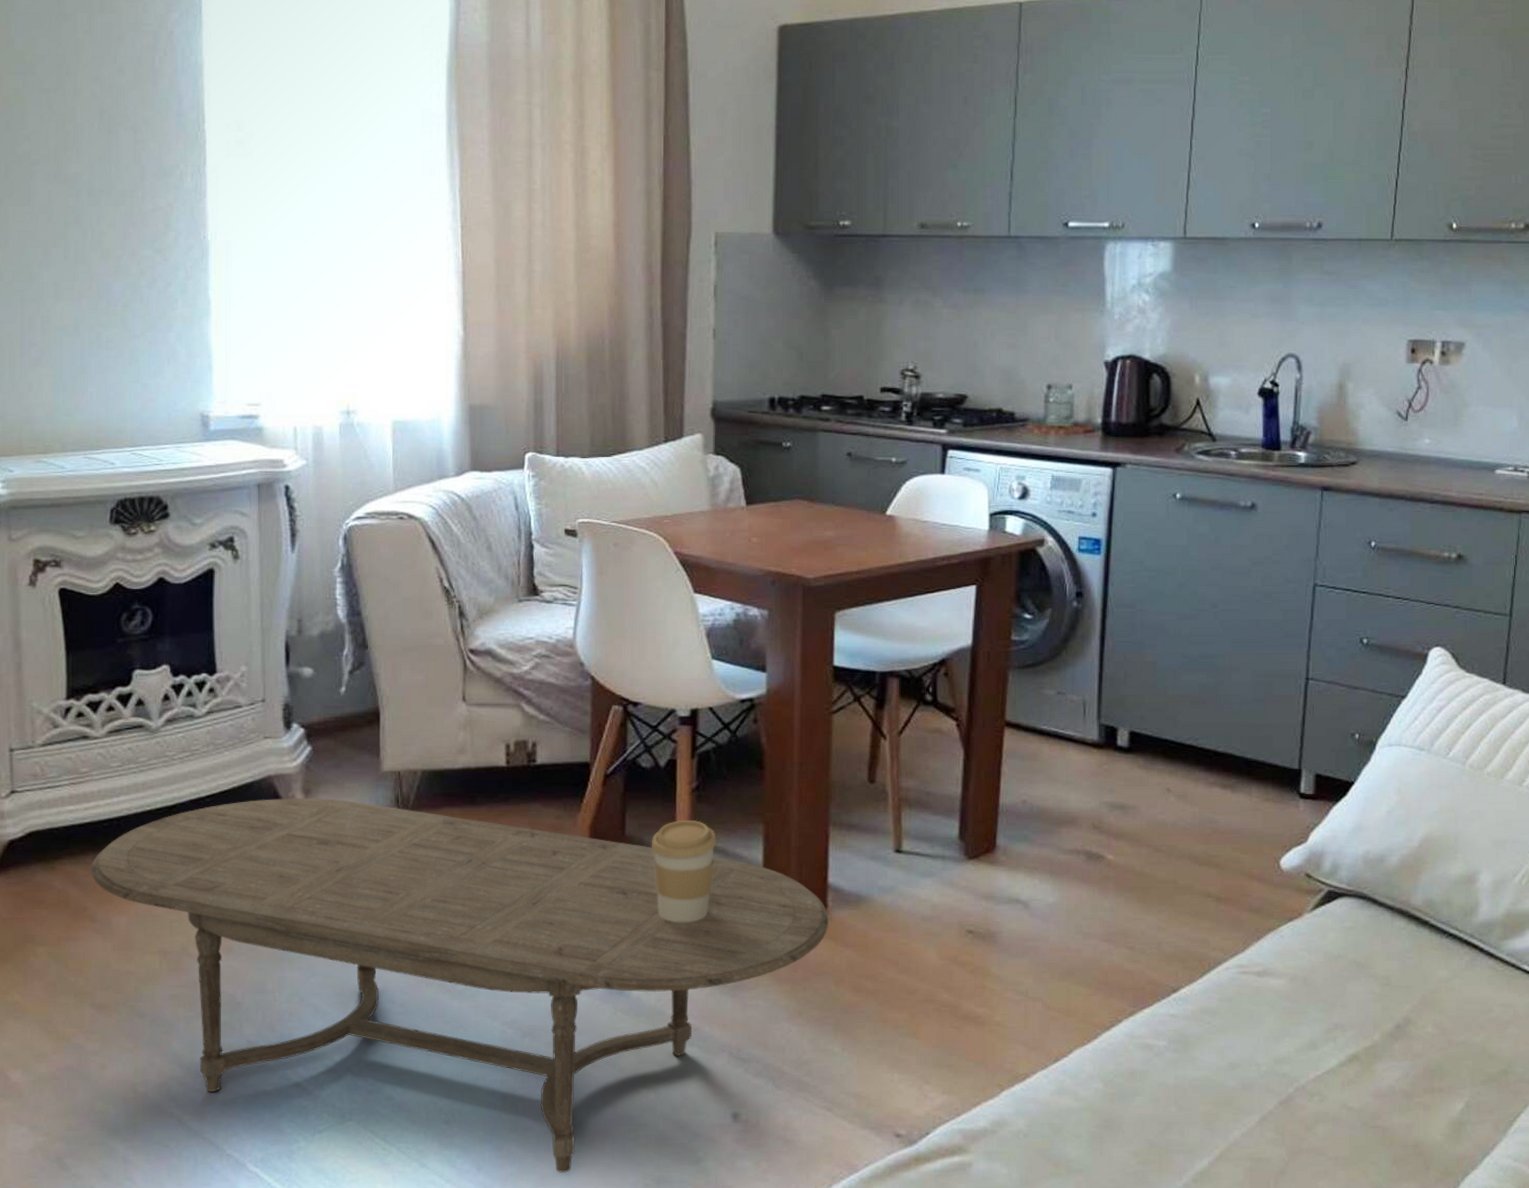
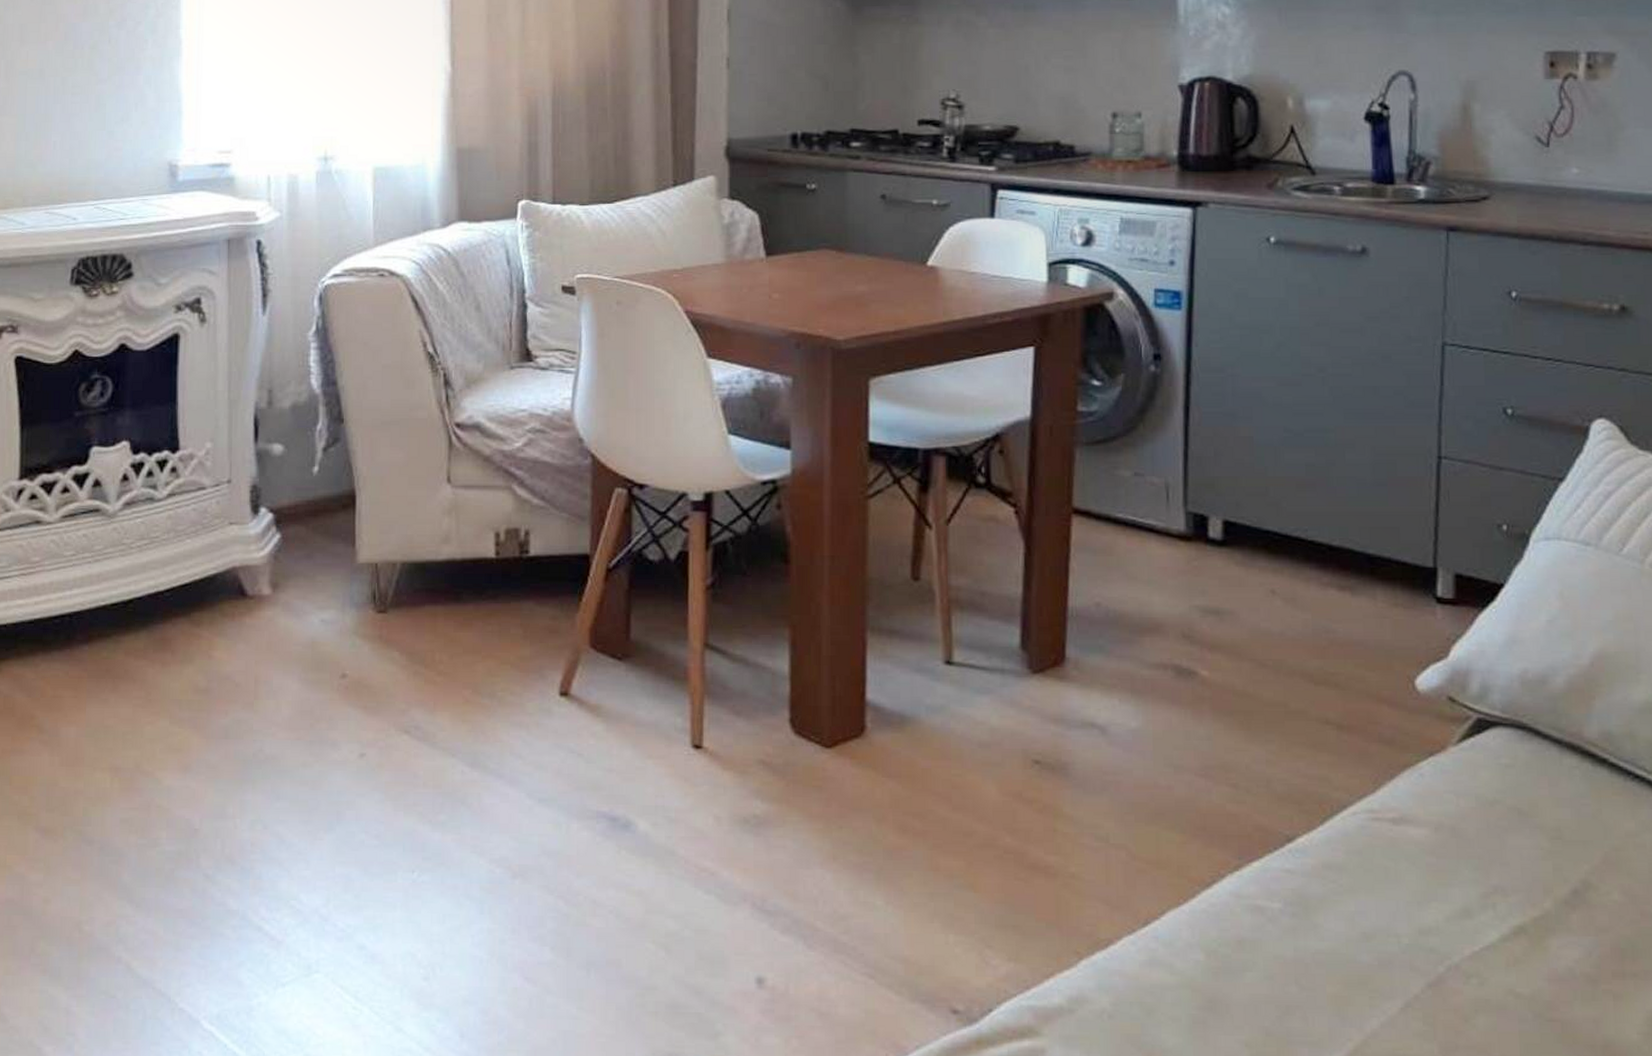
coffee table: present [91,798,829,1173] -> none [40,593,868,1044]
coffee cup: present [651,819,717,923] -> none [660,622,736,745]

